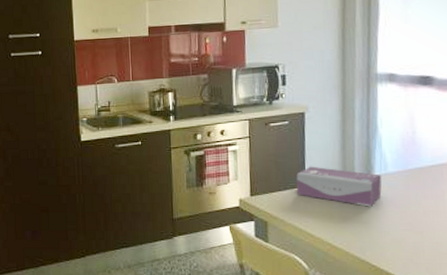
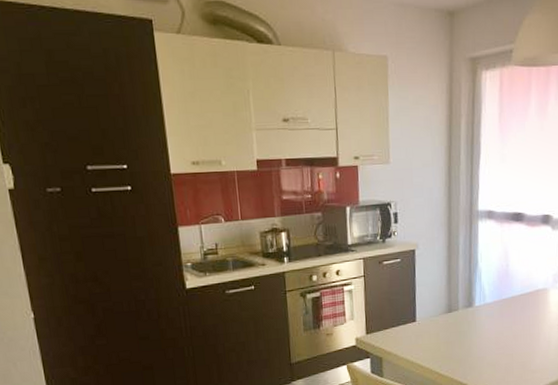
tissue box: present [296,166,382,207] -> none [408,301,481,336]

